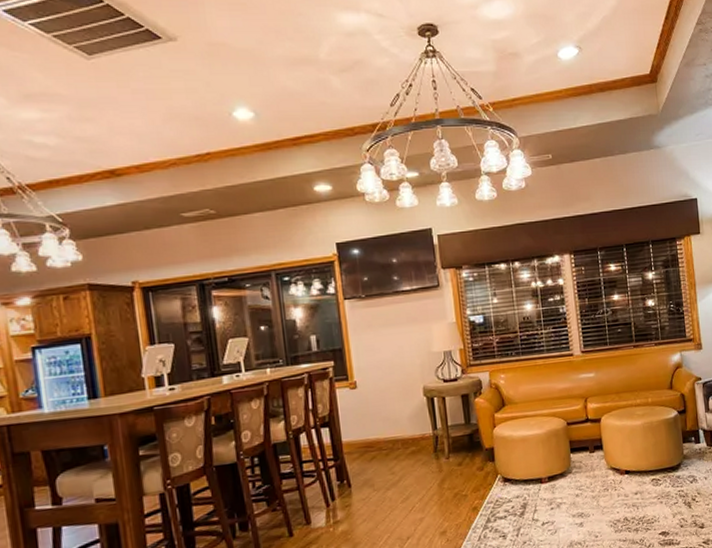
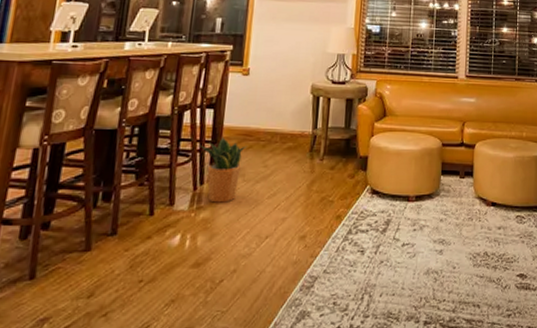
potted plant: none [323,452,370,516] -> present [200,136,247,203]

